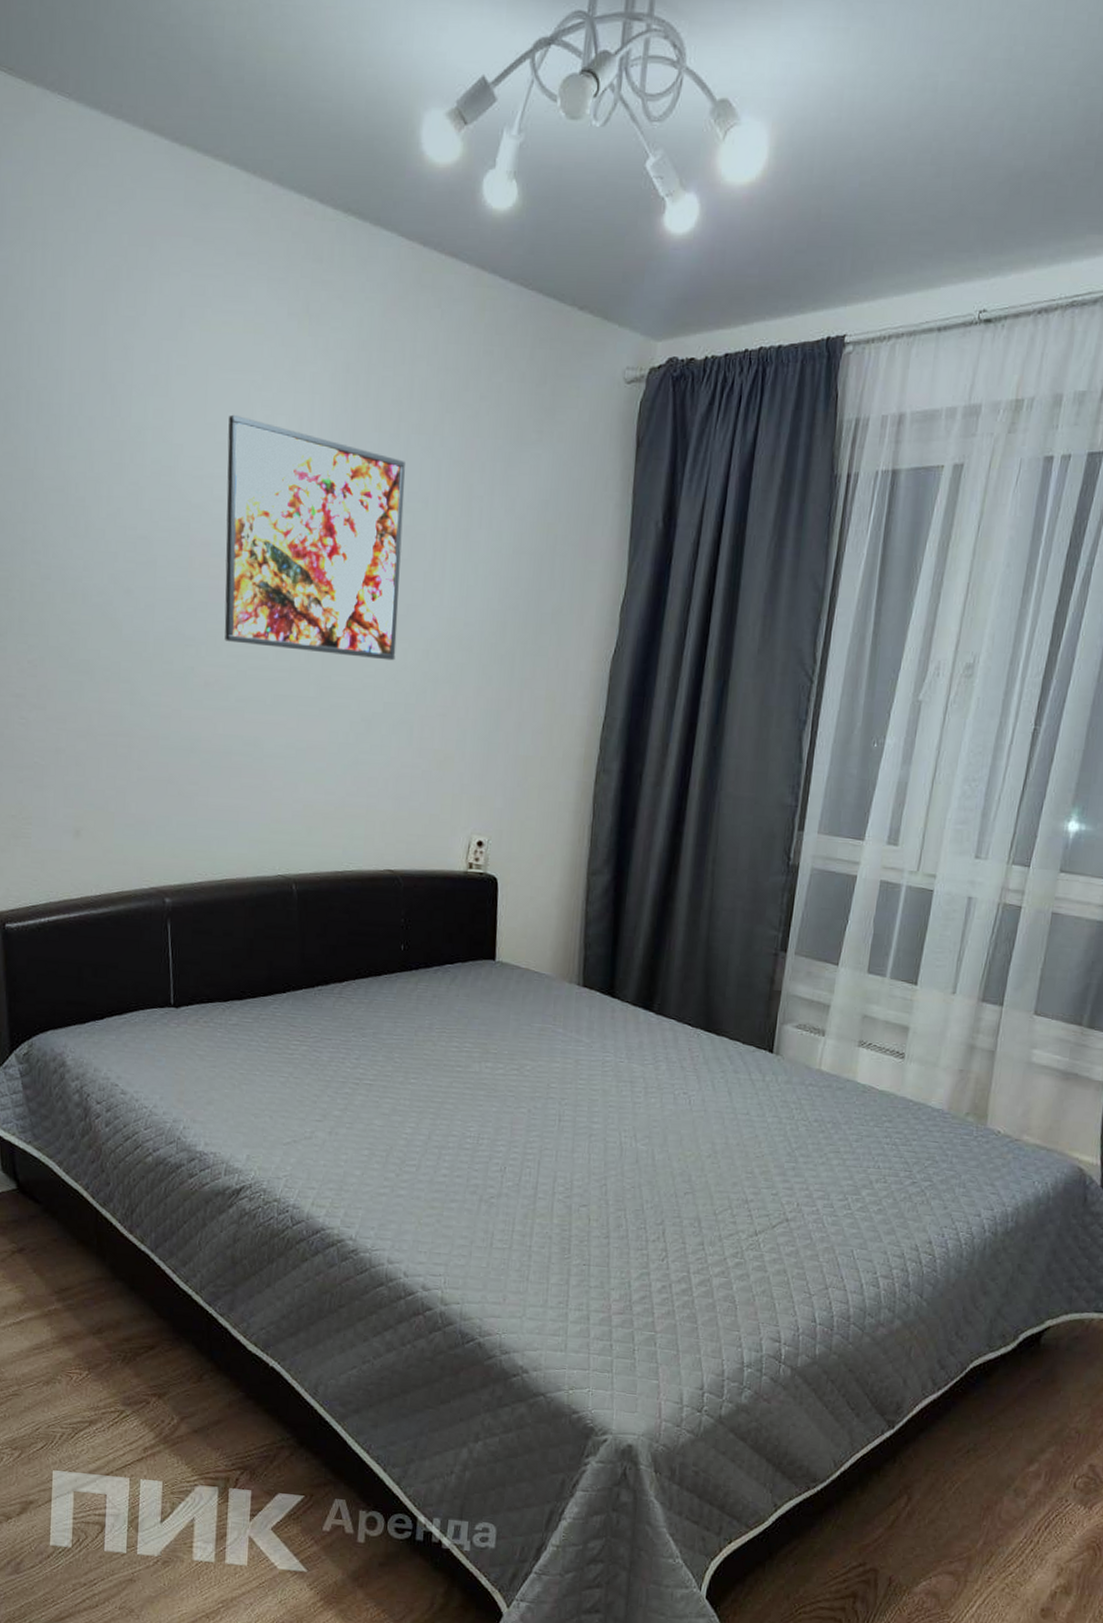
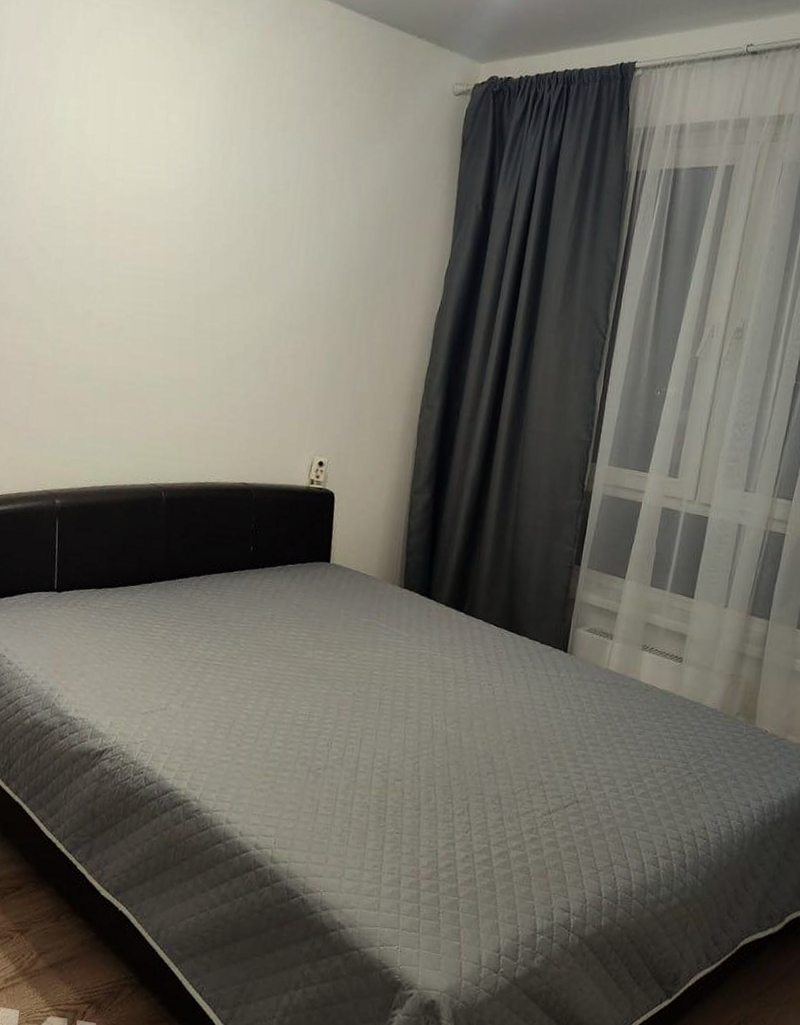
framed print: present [224,414,405,661] -> none [118,112,272,311]

